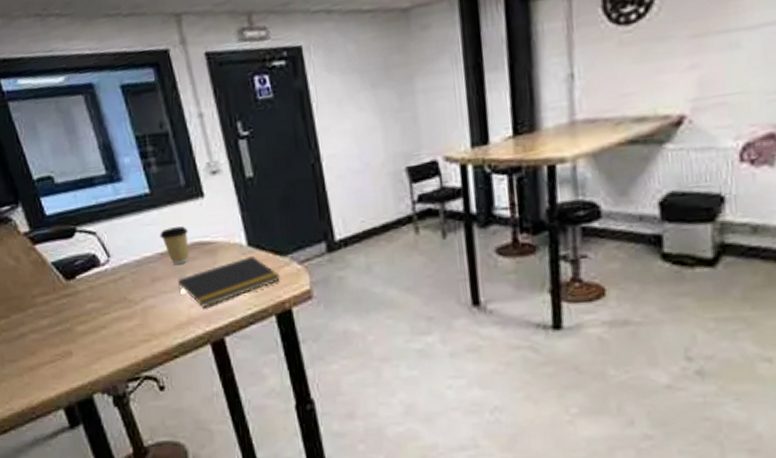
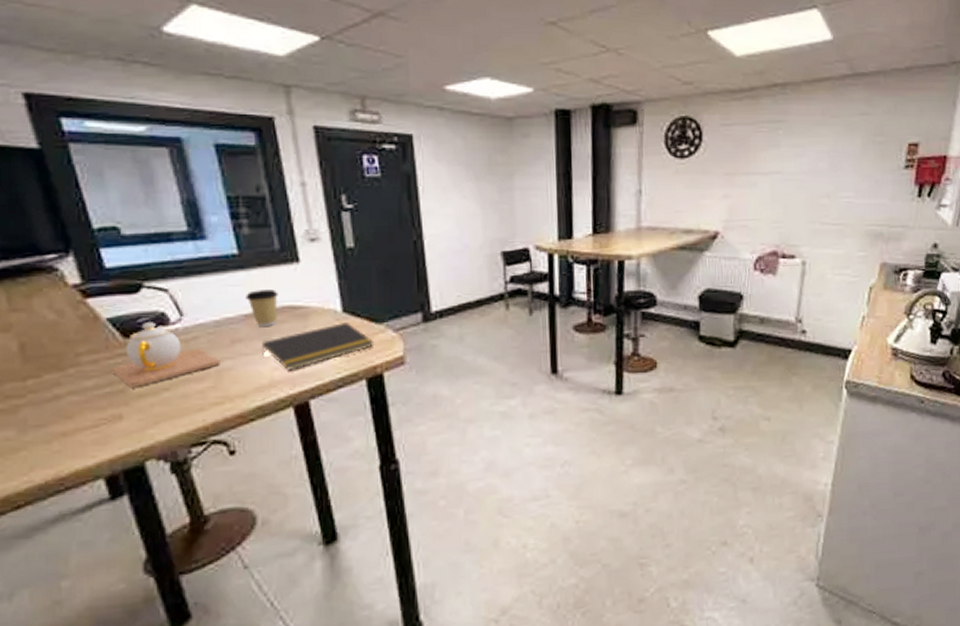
teapot: none [60,264,145,326] -> present [112,322,220,387]

